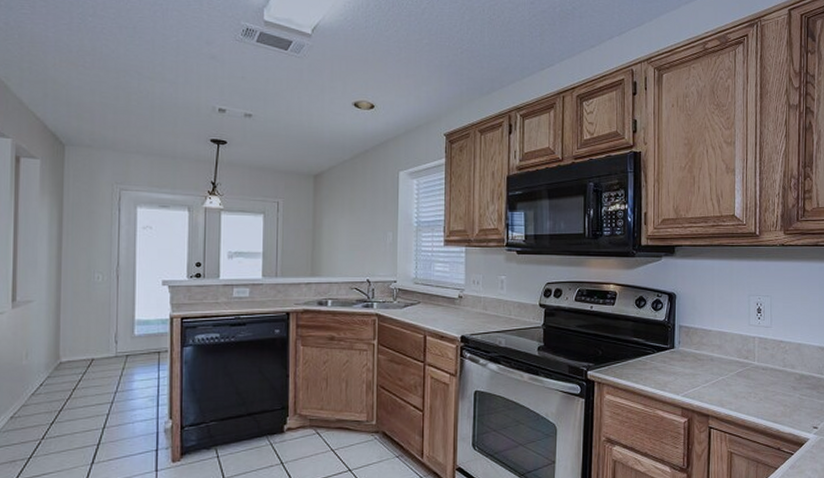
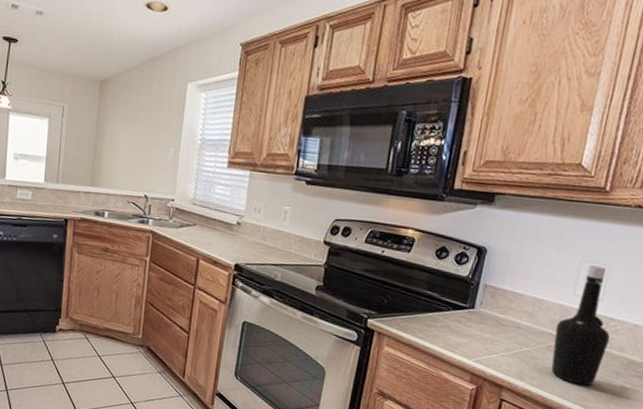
bottle: none [741,298,783,403] -> present [551,265,610,386]

